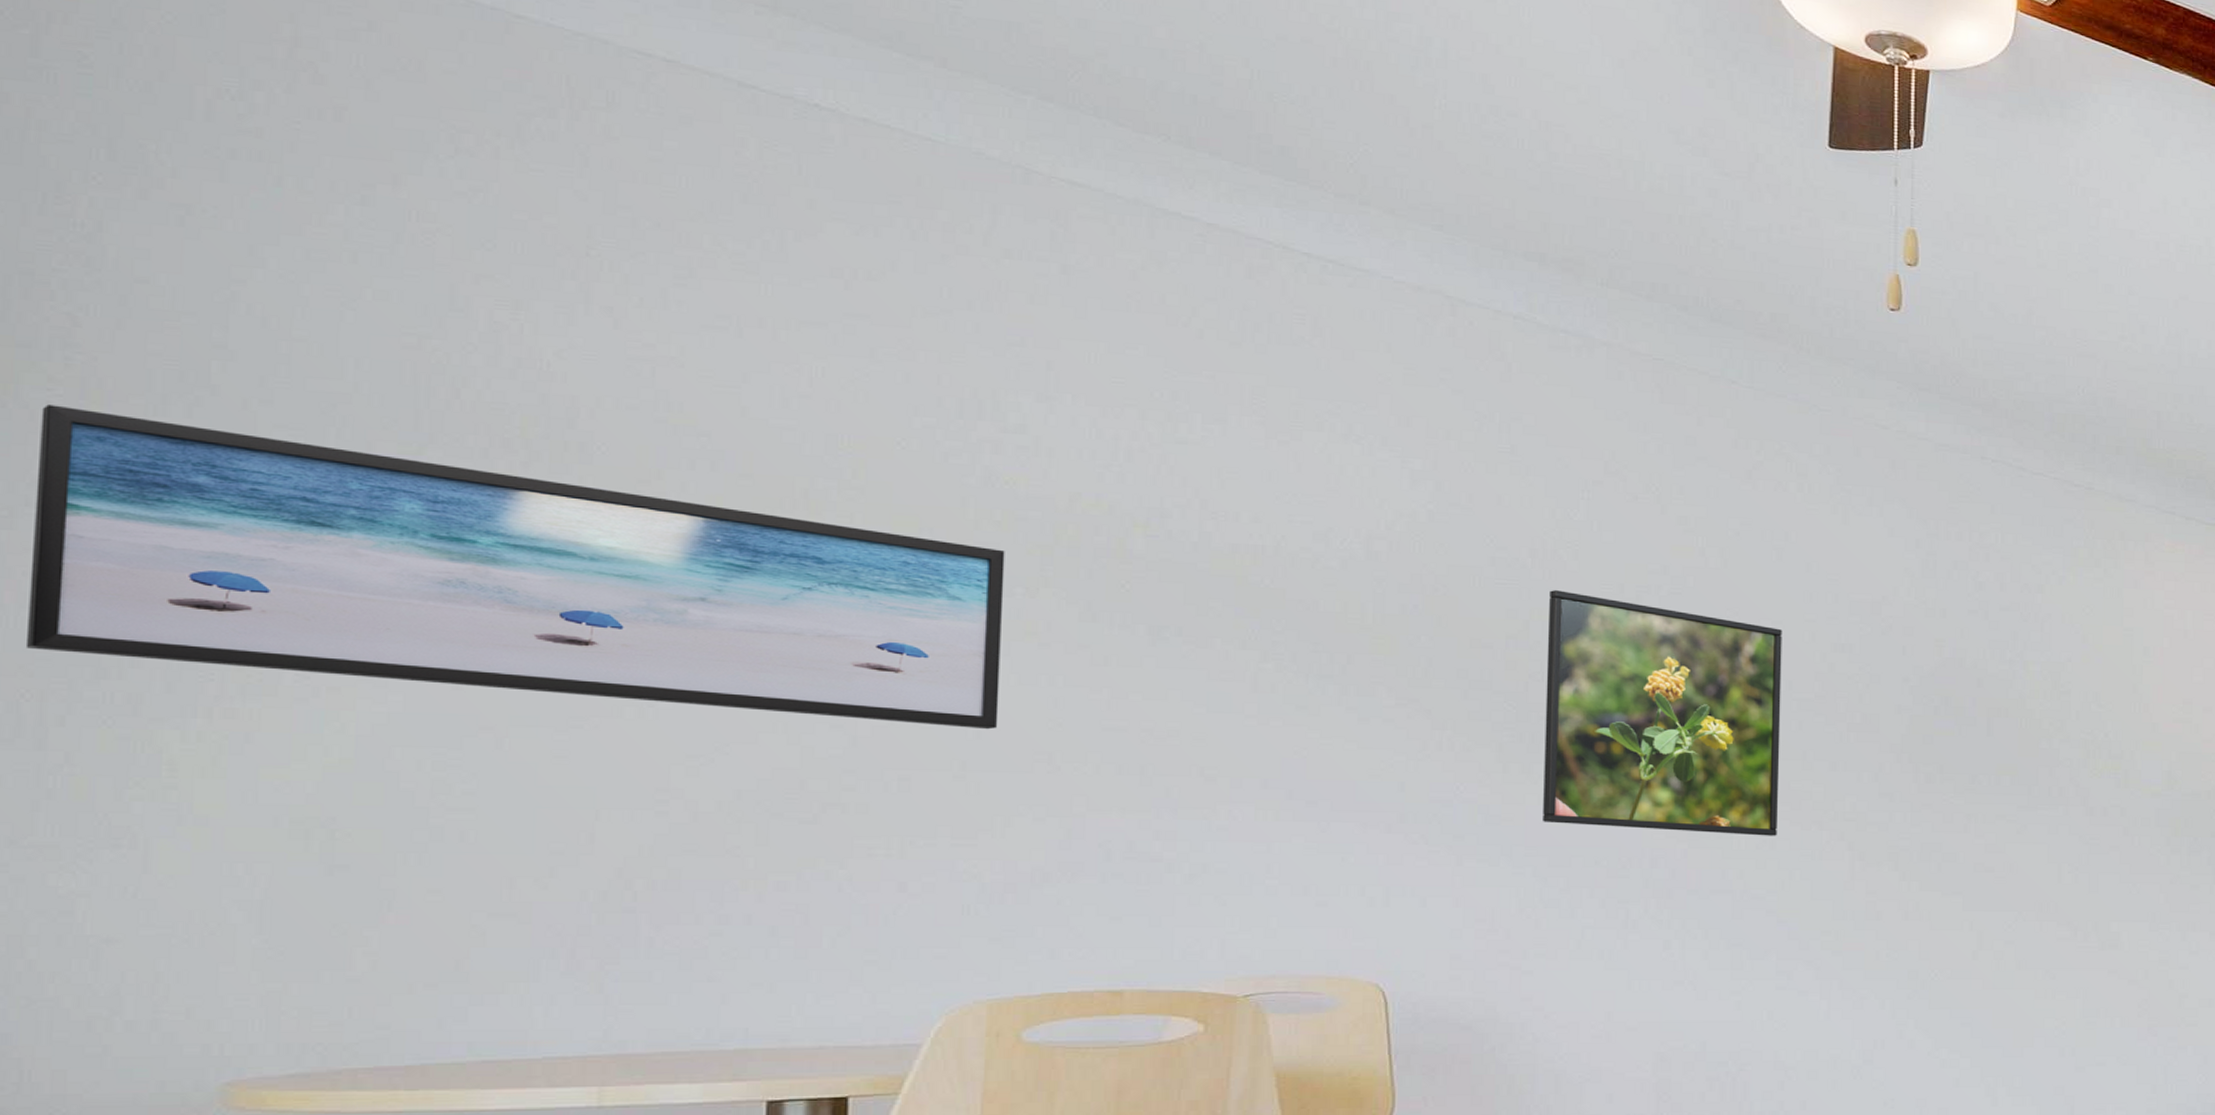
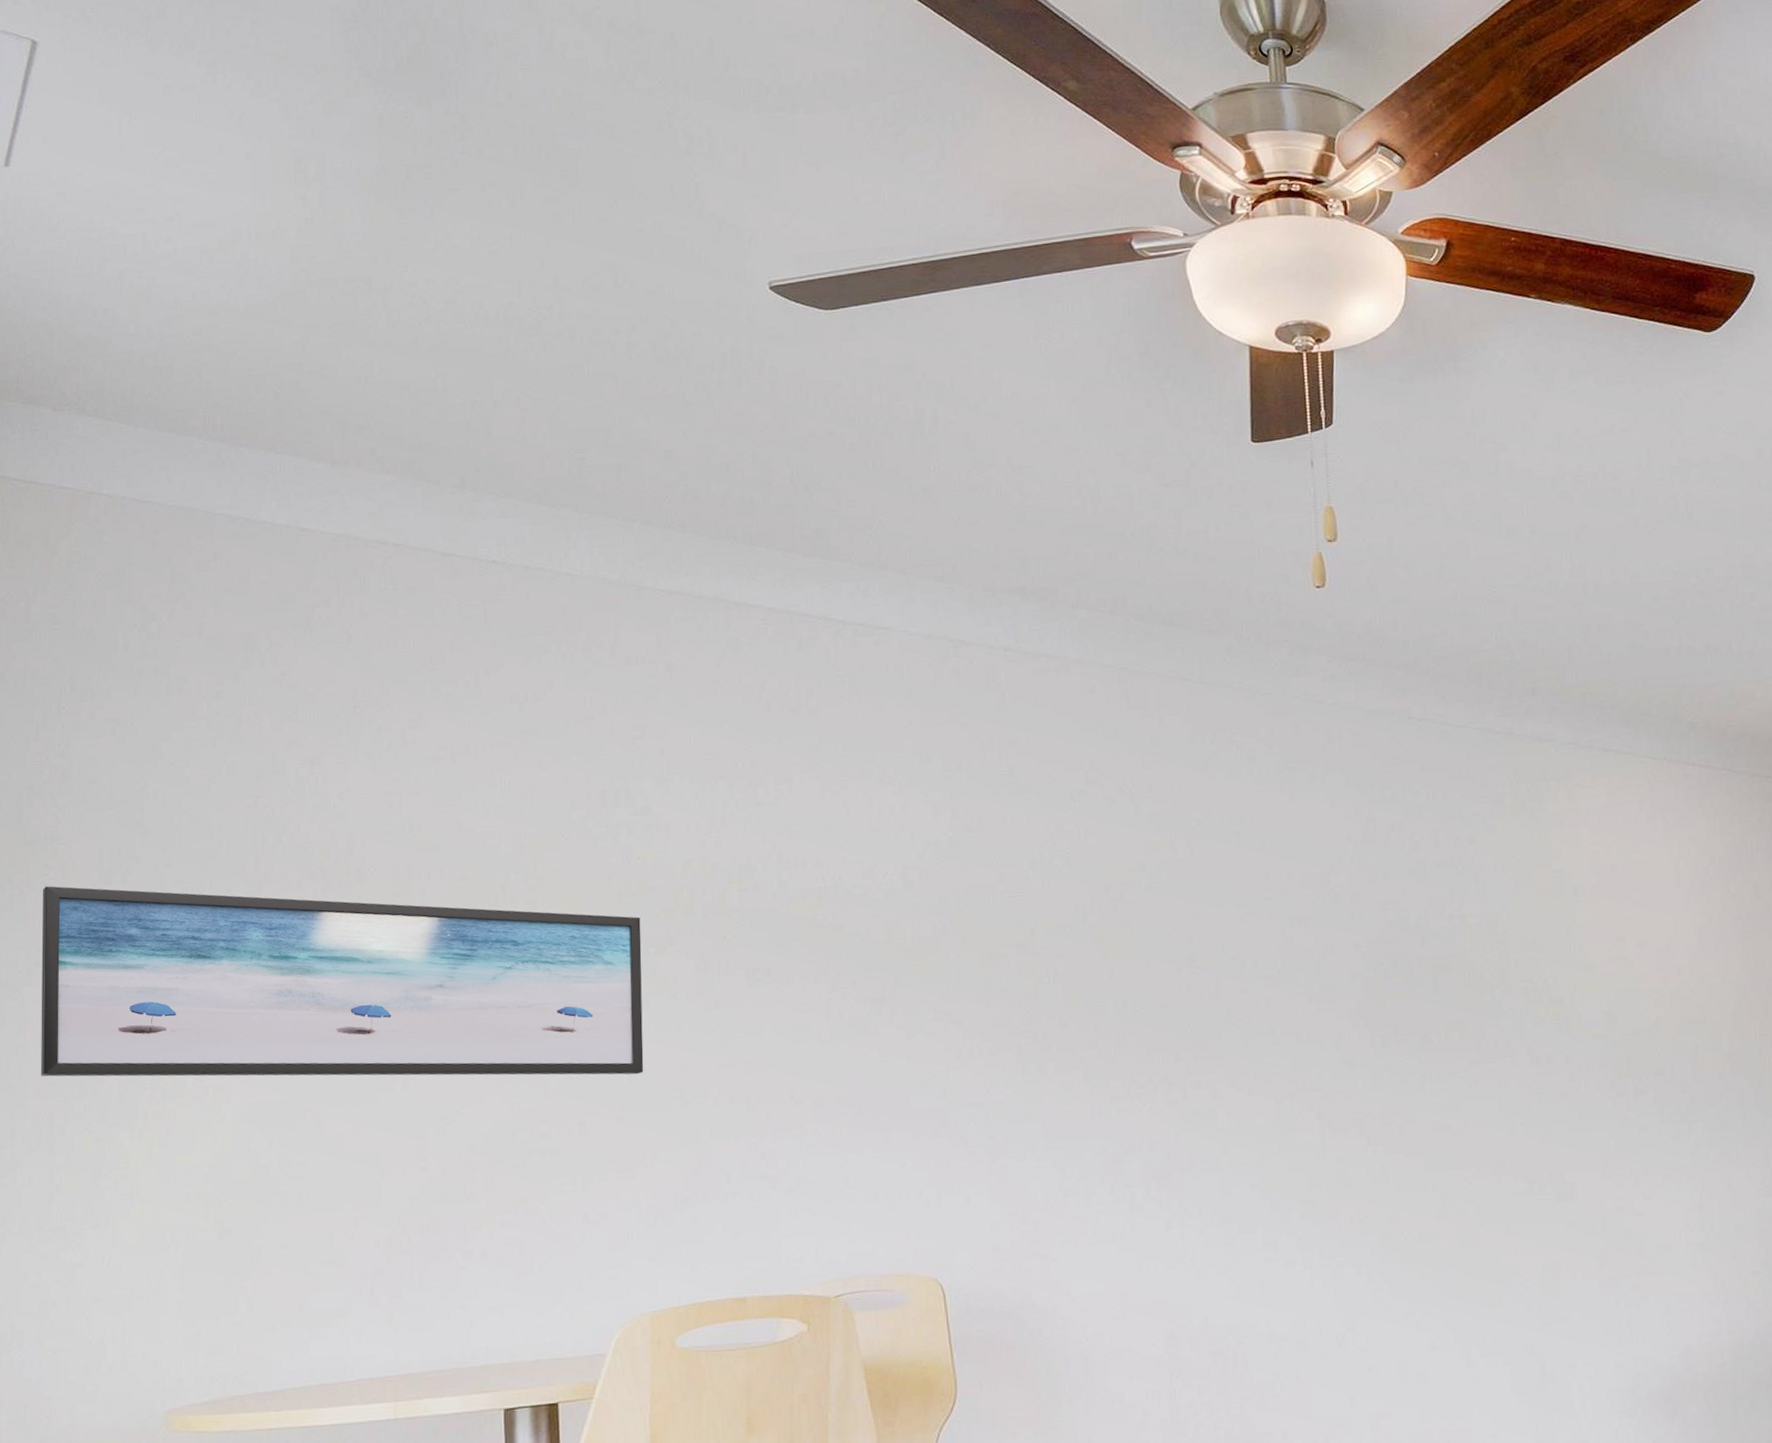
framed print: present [1543,590,1782,836] -> none [1049,897,1255,1117]

